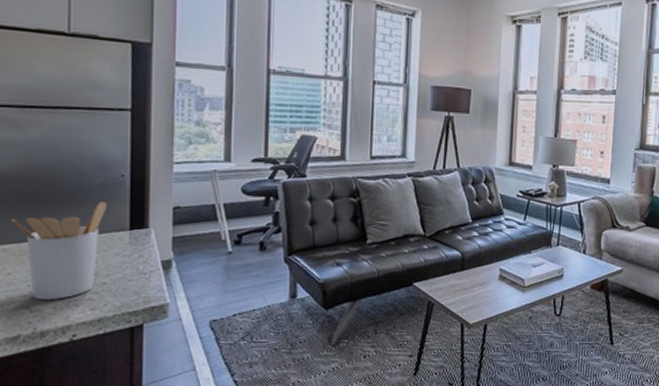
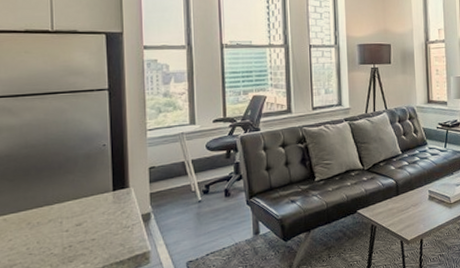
utensil holder: present [11,202,108,301] -> none [10,169,93,260]

